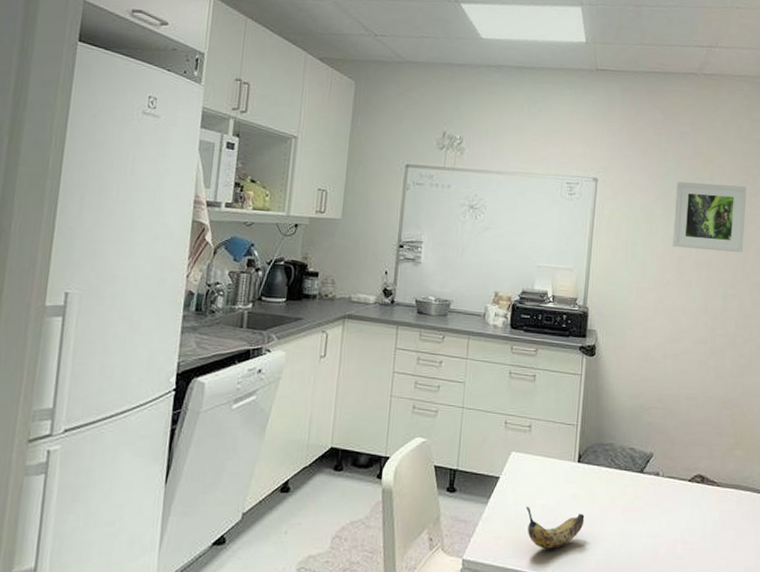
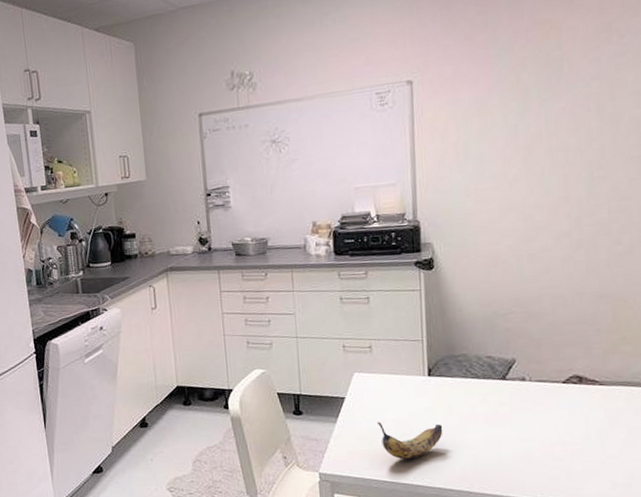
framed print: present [673,181,747,253] -> none [513,46,612,138]

